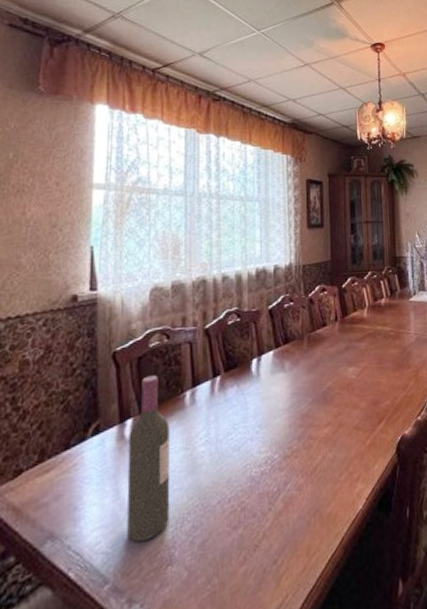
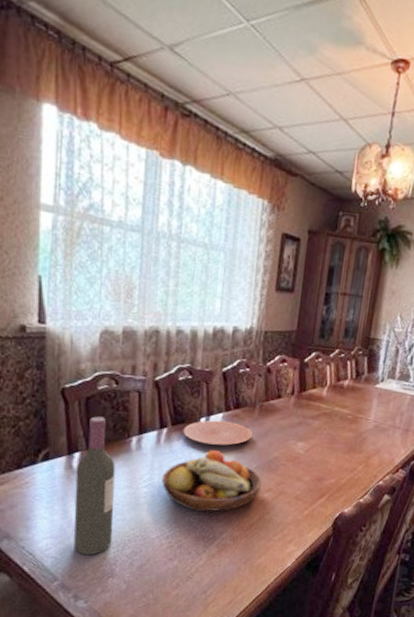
fruit bowl: none [219,390,319,464] -> present [162,450,261,512]
plate: none [236,358,305,386] -> present [183,420,253,446]

